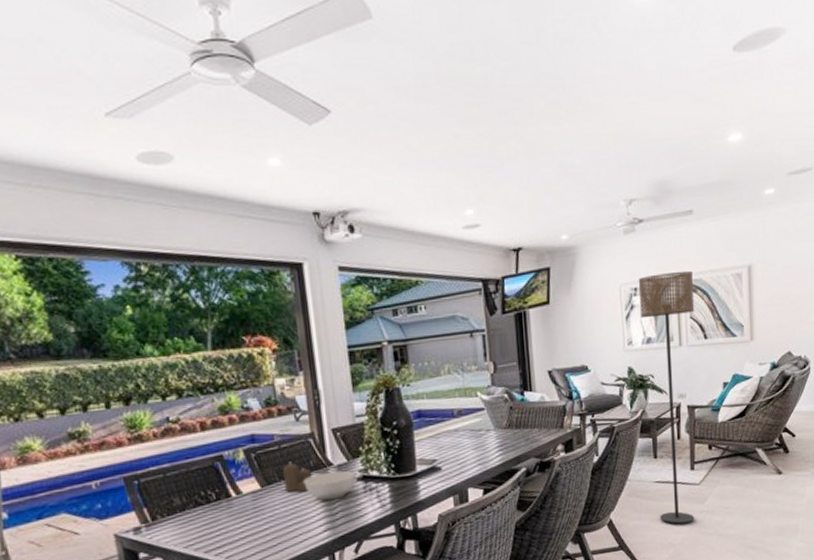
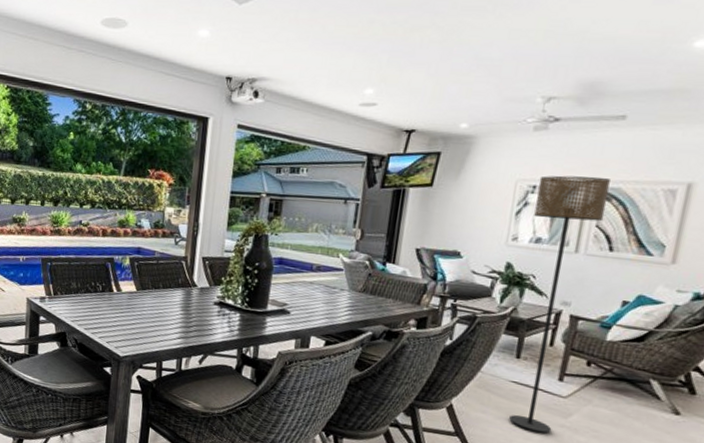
candle: present [283,461,312,492] -> none [155,275,179,302]
bowl: present [303,470,356,501] -> none [170,290,214,316]

